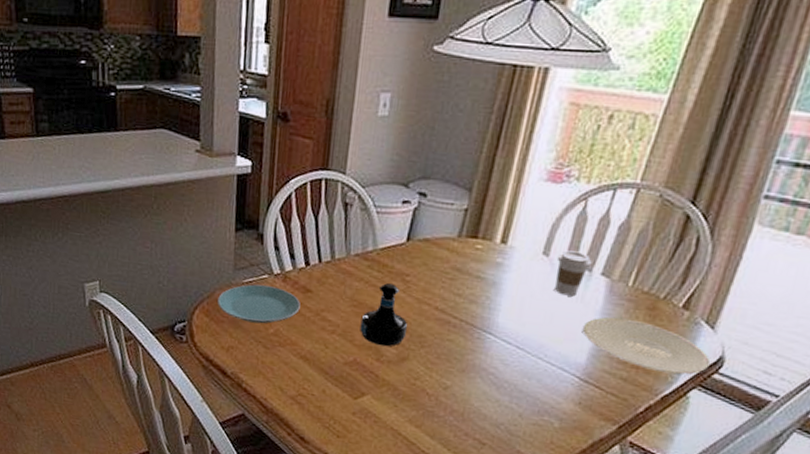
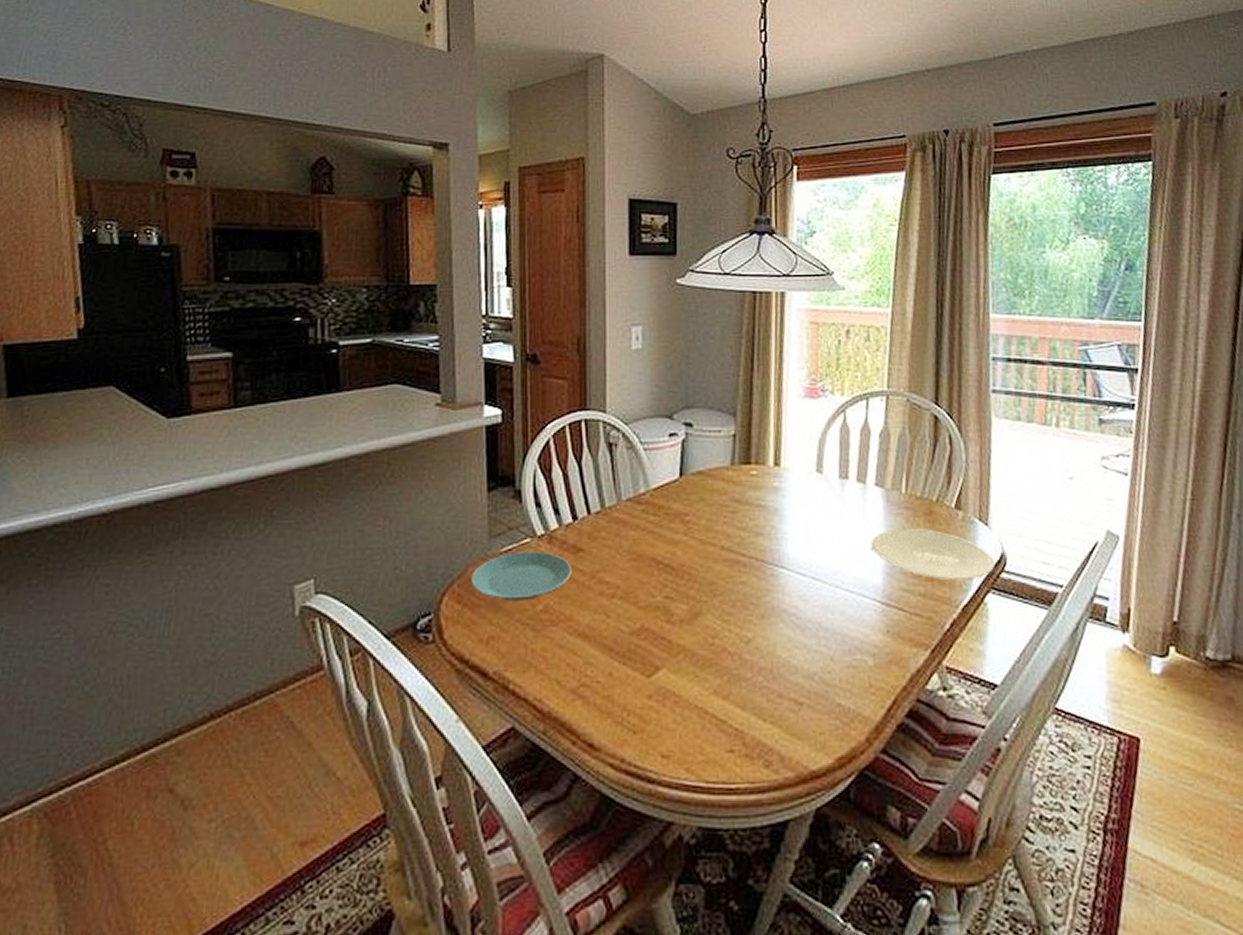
tequila bottle: present [360,283,408,347] -> none [643,527,696,603]
coffee cup: present [555,250,592,297] -> none [830,464,864,513]

